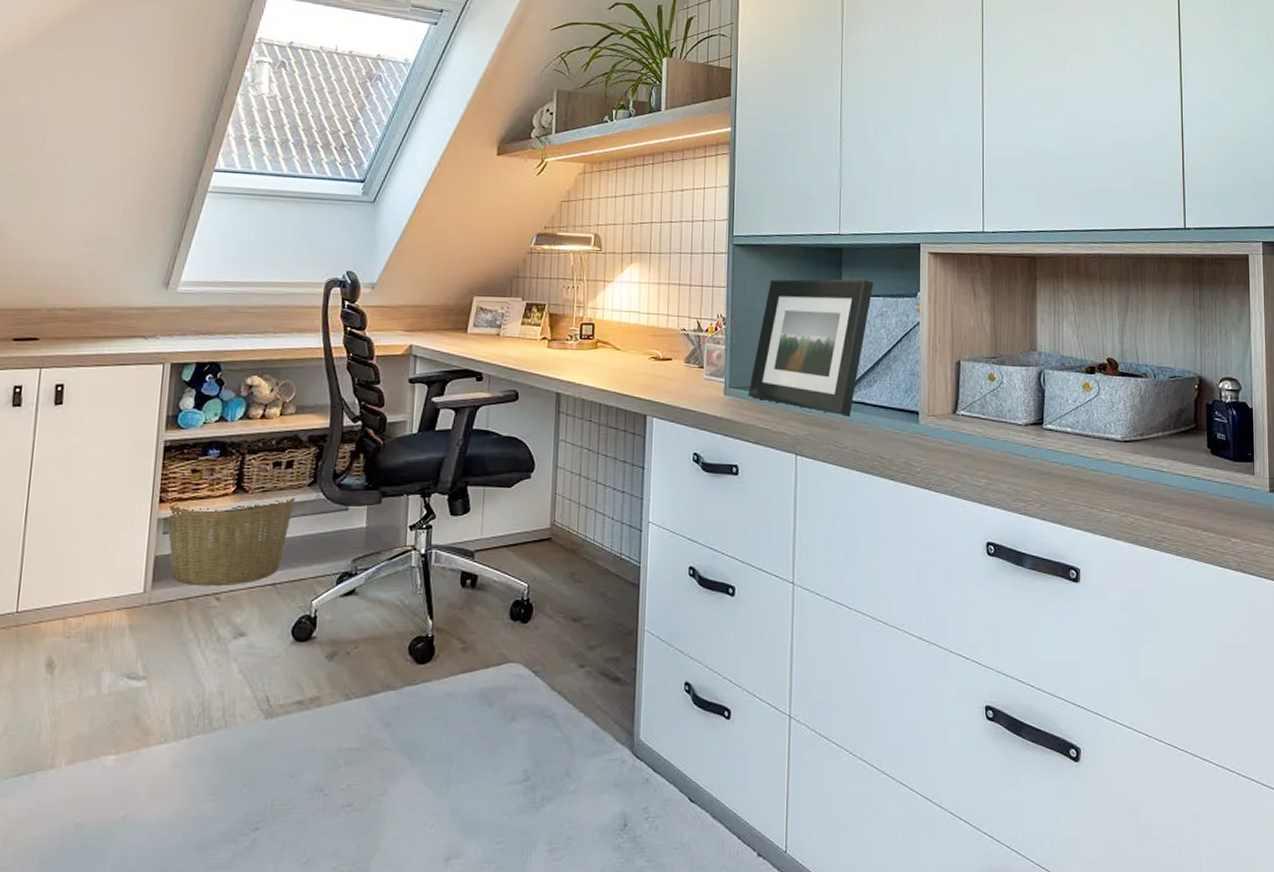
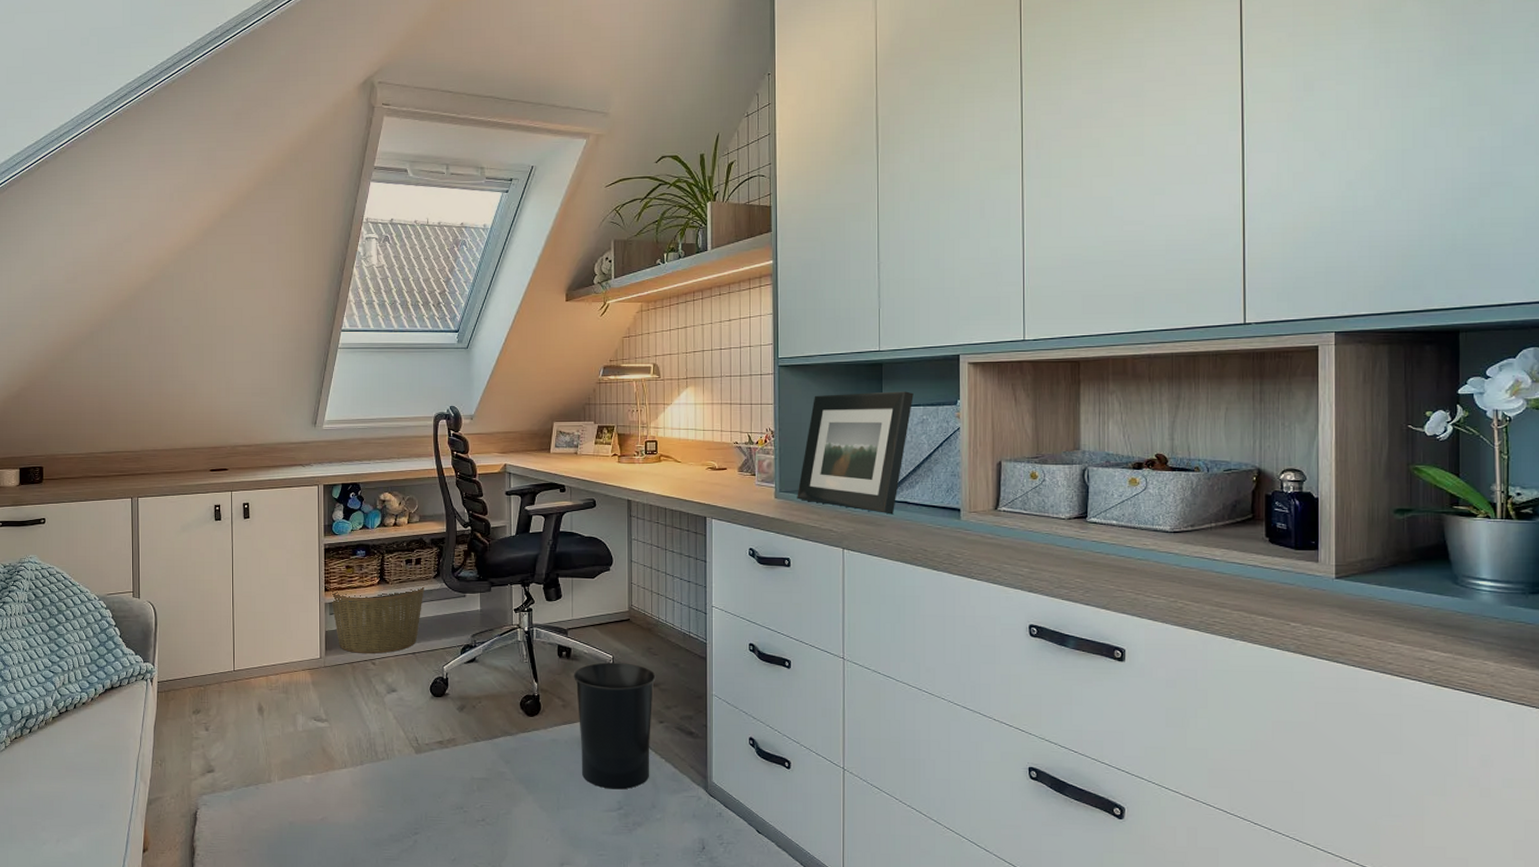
waste bin: none [477,592,579,755] -> present [573,662,656,790]

